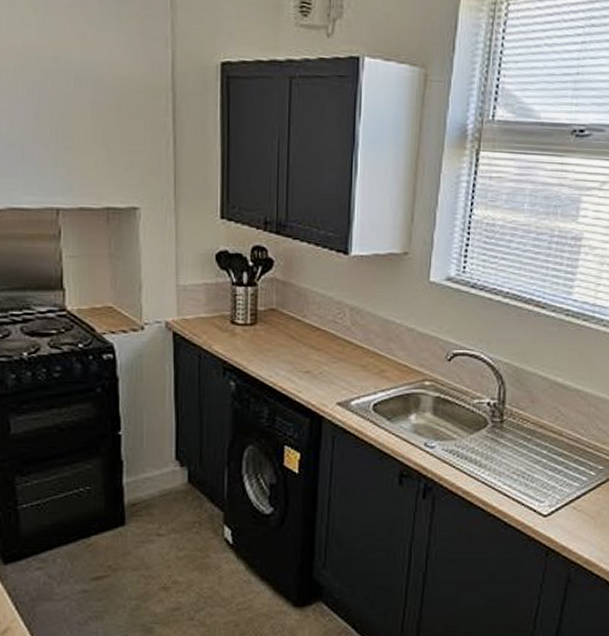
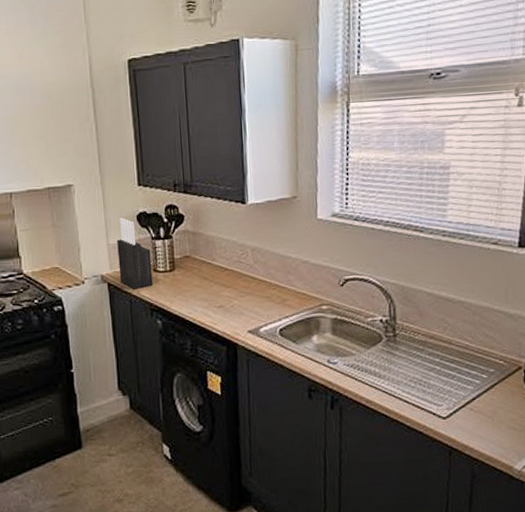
knife block: none [188,254,229,342] -> present [117,217,153,289]

